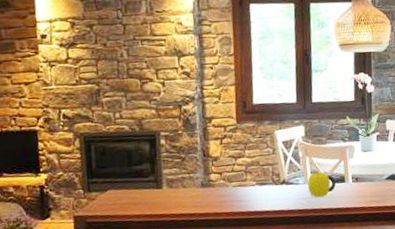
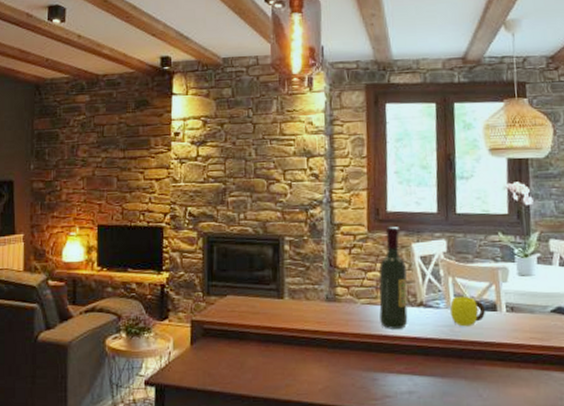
wine bottle: none [247,116,273,206] -> present [379,226,408,329]

